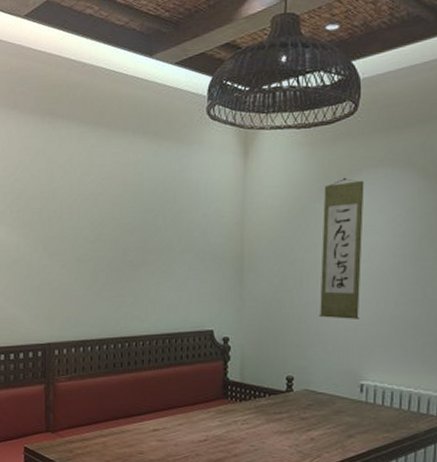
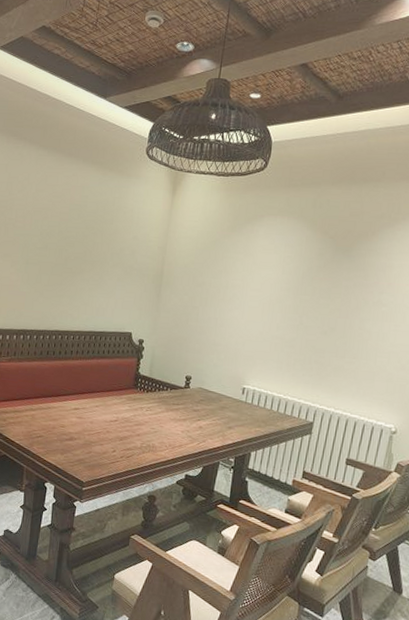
wall scroll: present [318,178,365,319] -> none [217,221,265,336]

